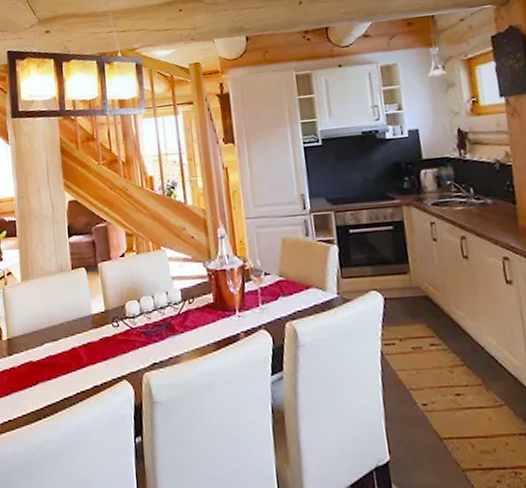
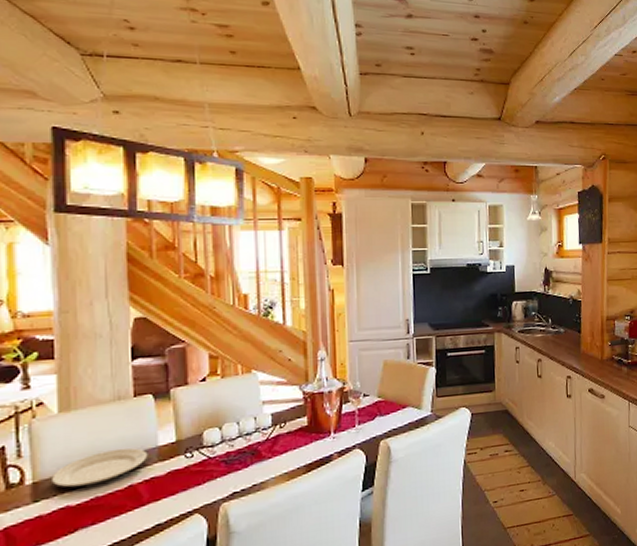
plate: none [19,314,85,346] -> present [50,448,148,488]

